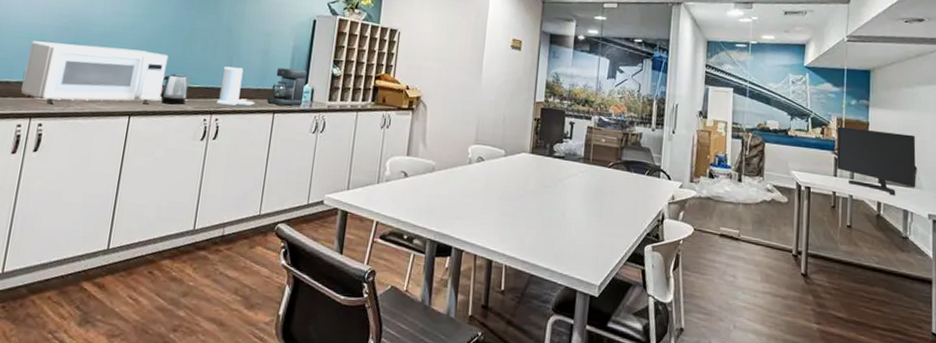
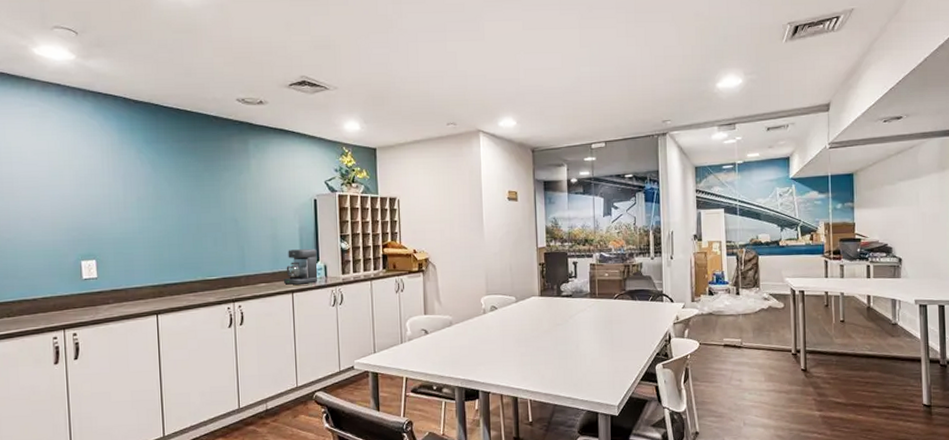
microwave: present [21,41,169,105] -> none [47,251,183,314]
kettle: present [159,74,191,105] -> none [180,269,208,299]
paper towel: present [217,66,254,106] -> none [236,255,272,292]
computer monitor: present [836,126,916,196] -> none [825,229,902,288]

